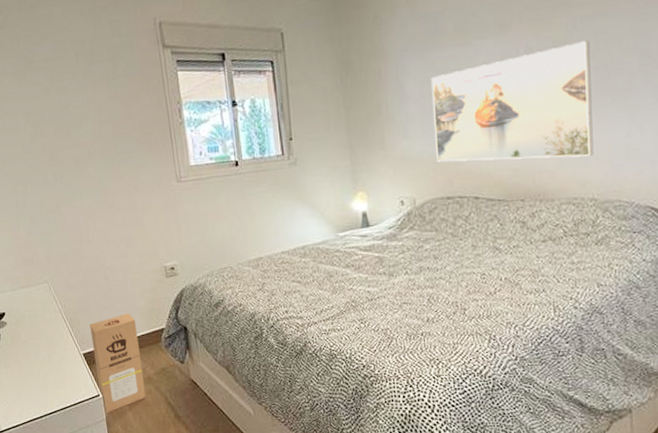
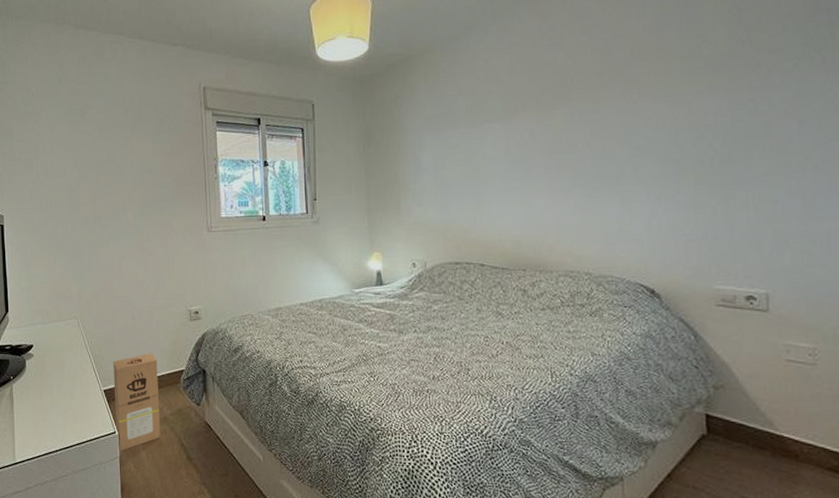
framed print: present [430,40,593,162] -> none [443,131,589,234]

